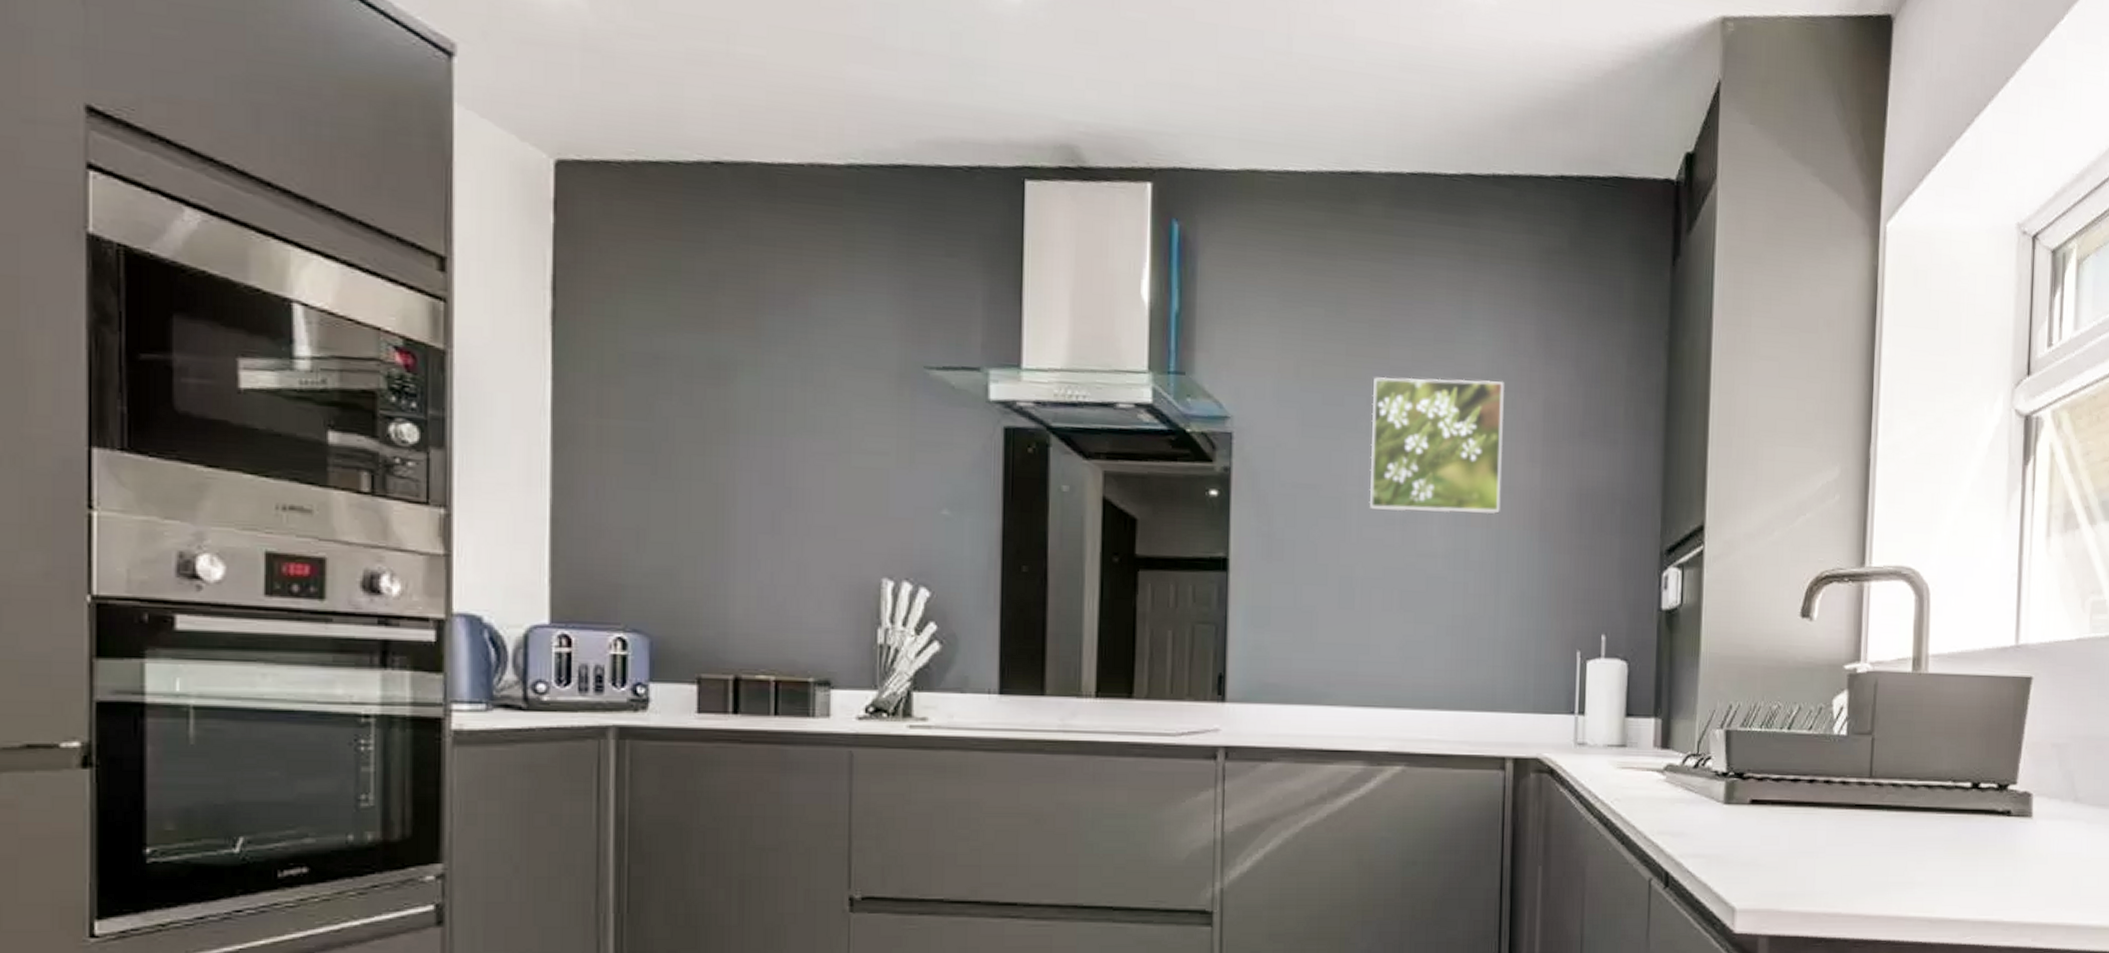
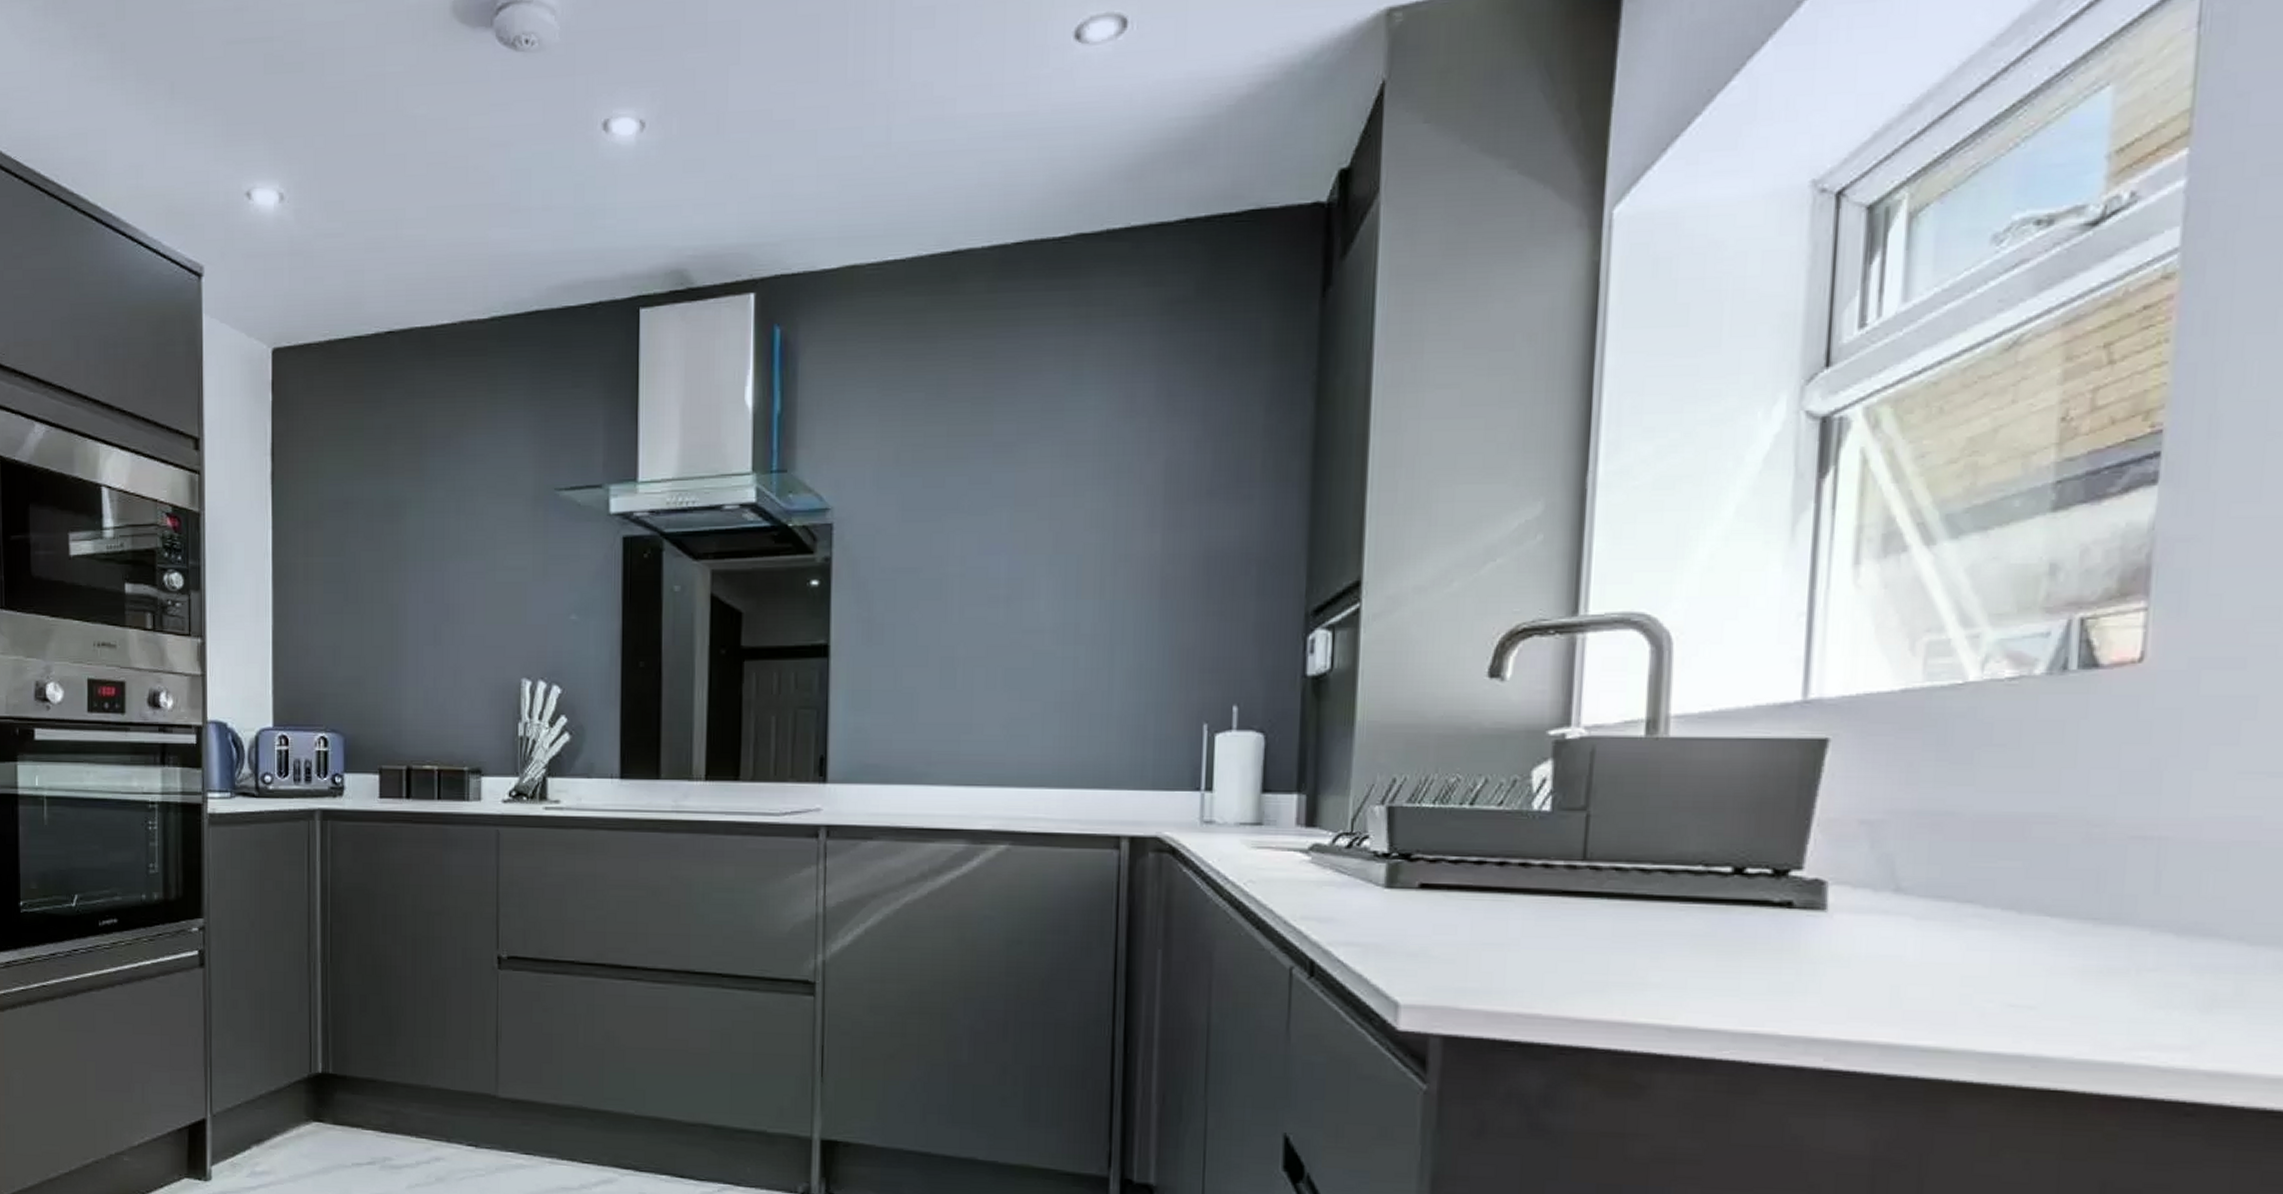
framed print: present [1369,376,1504,515] -> none [971,445,1120,589]

